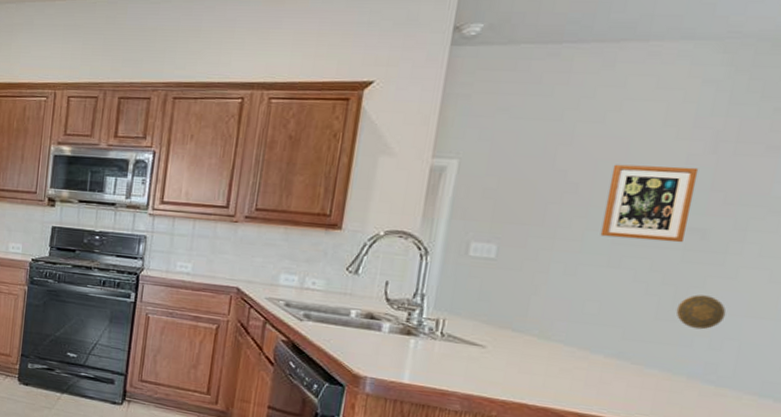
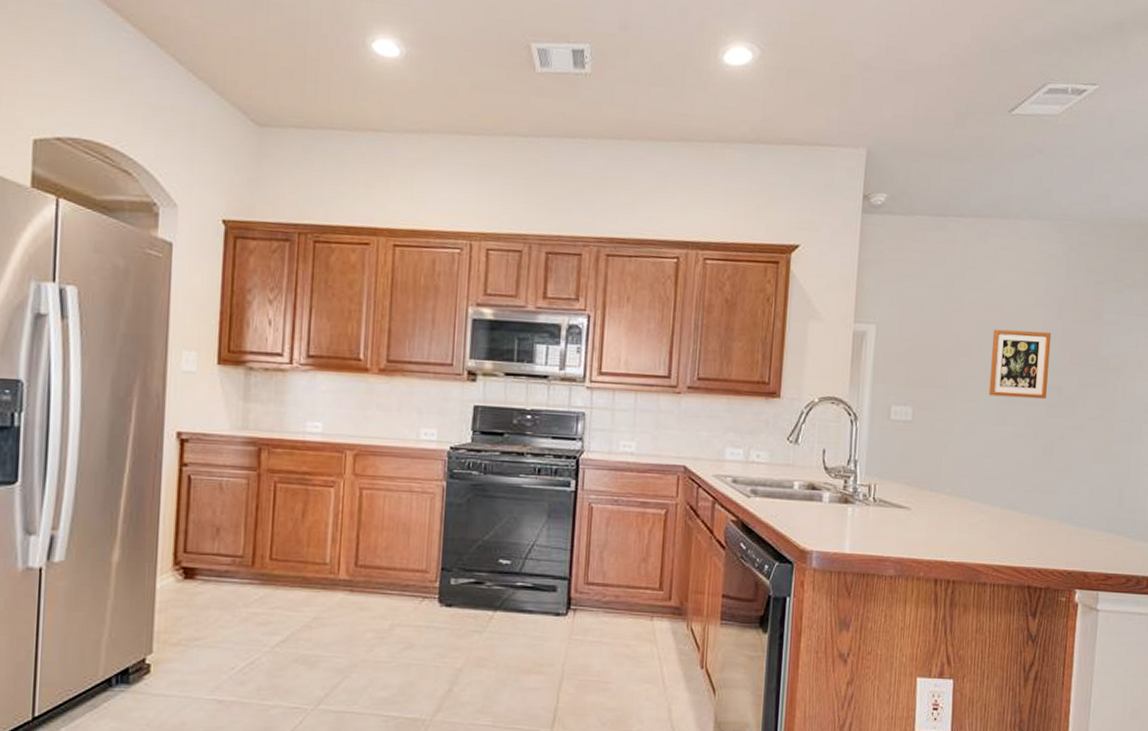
decorative plate: present [675,294,727,330] -> none [1046,445,1080,477]

